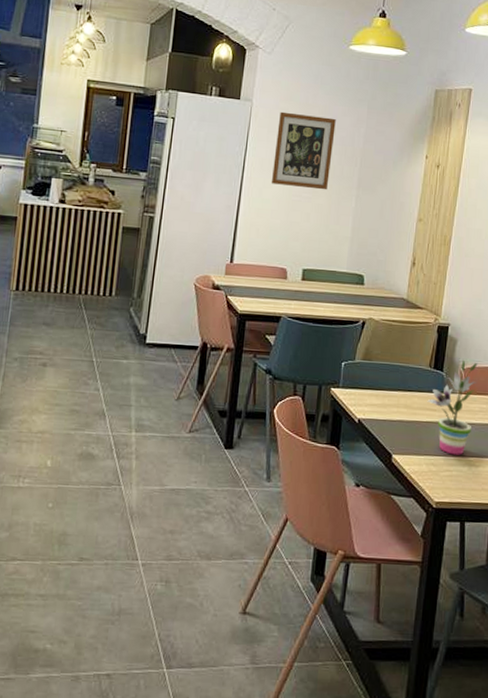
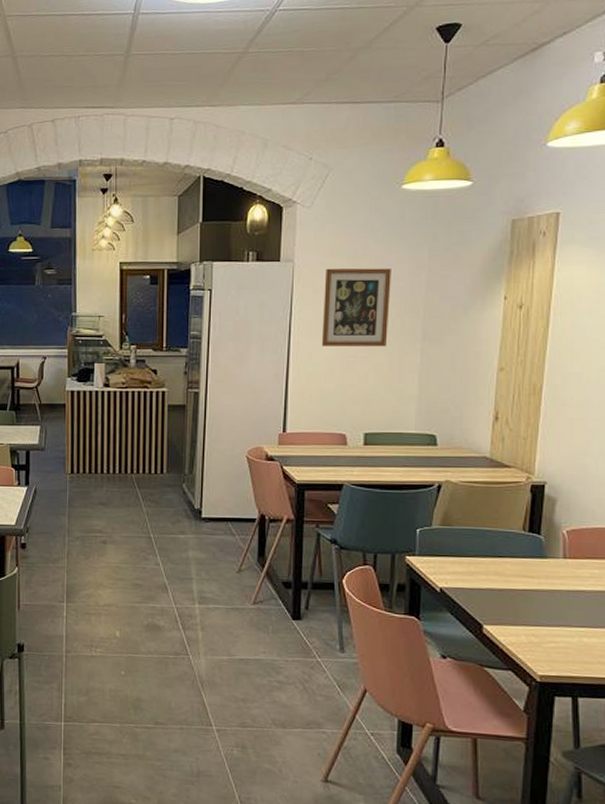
potted plant: present [427,361,478,455] -> none [522,522,585,626]

